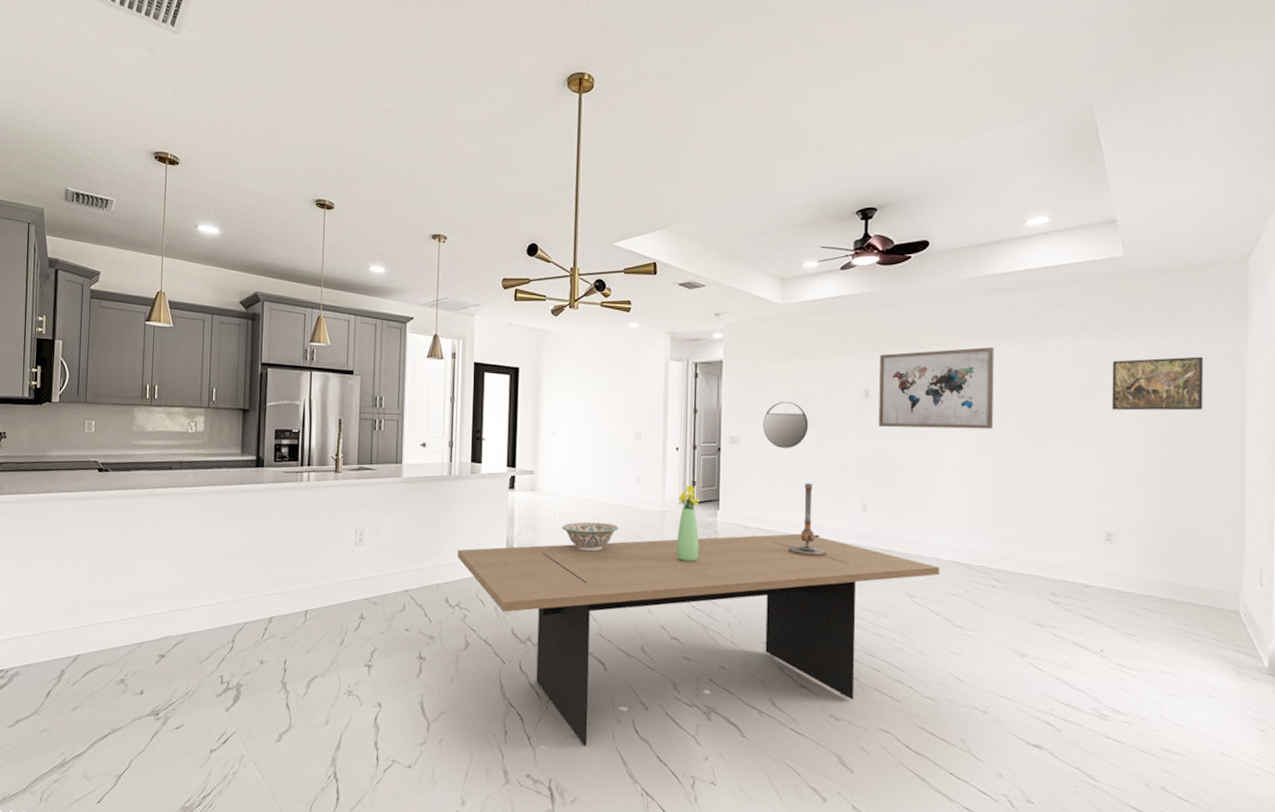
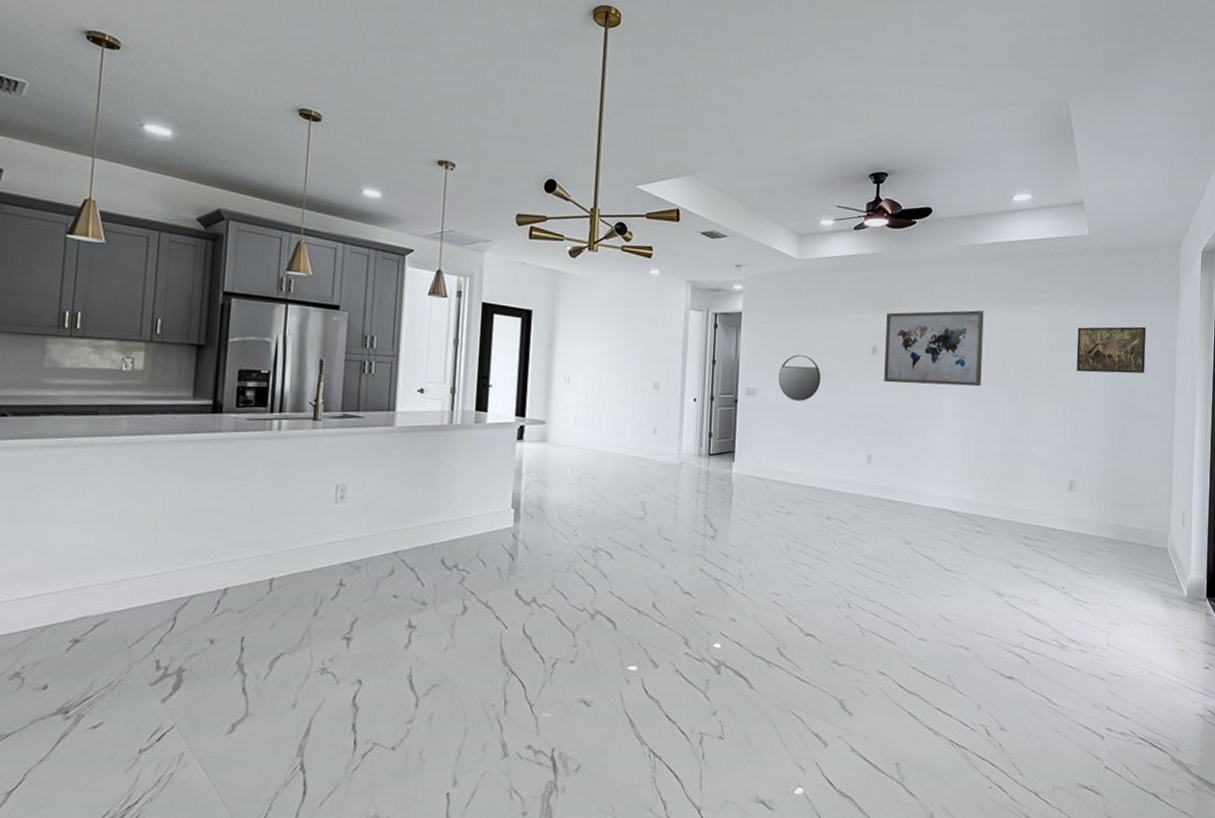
dining table: present [457,533,940,746] -> none [457,484,934,710]
decorative bowl: present [562,521,619,552] -> none [573,474,633,506]
bouquet: present [676,485,700,563] -> none [690,437,716,516]
candlestick: present [788,483,827,558] -> none [799,435,835,509]

